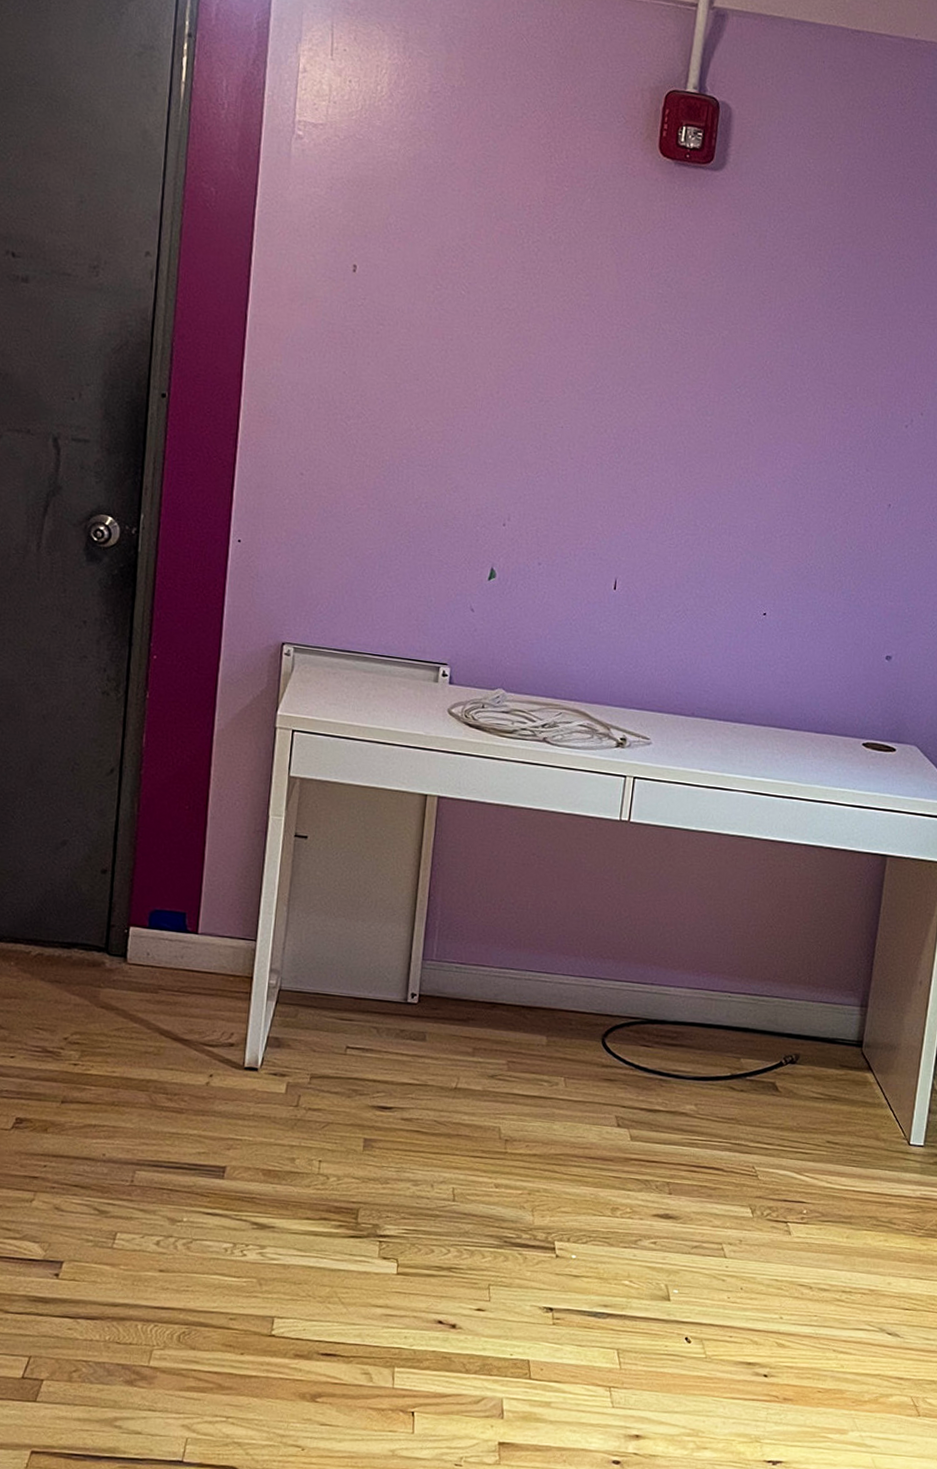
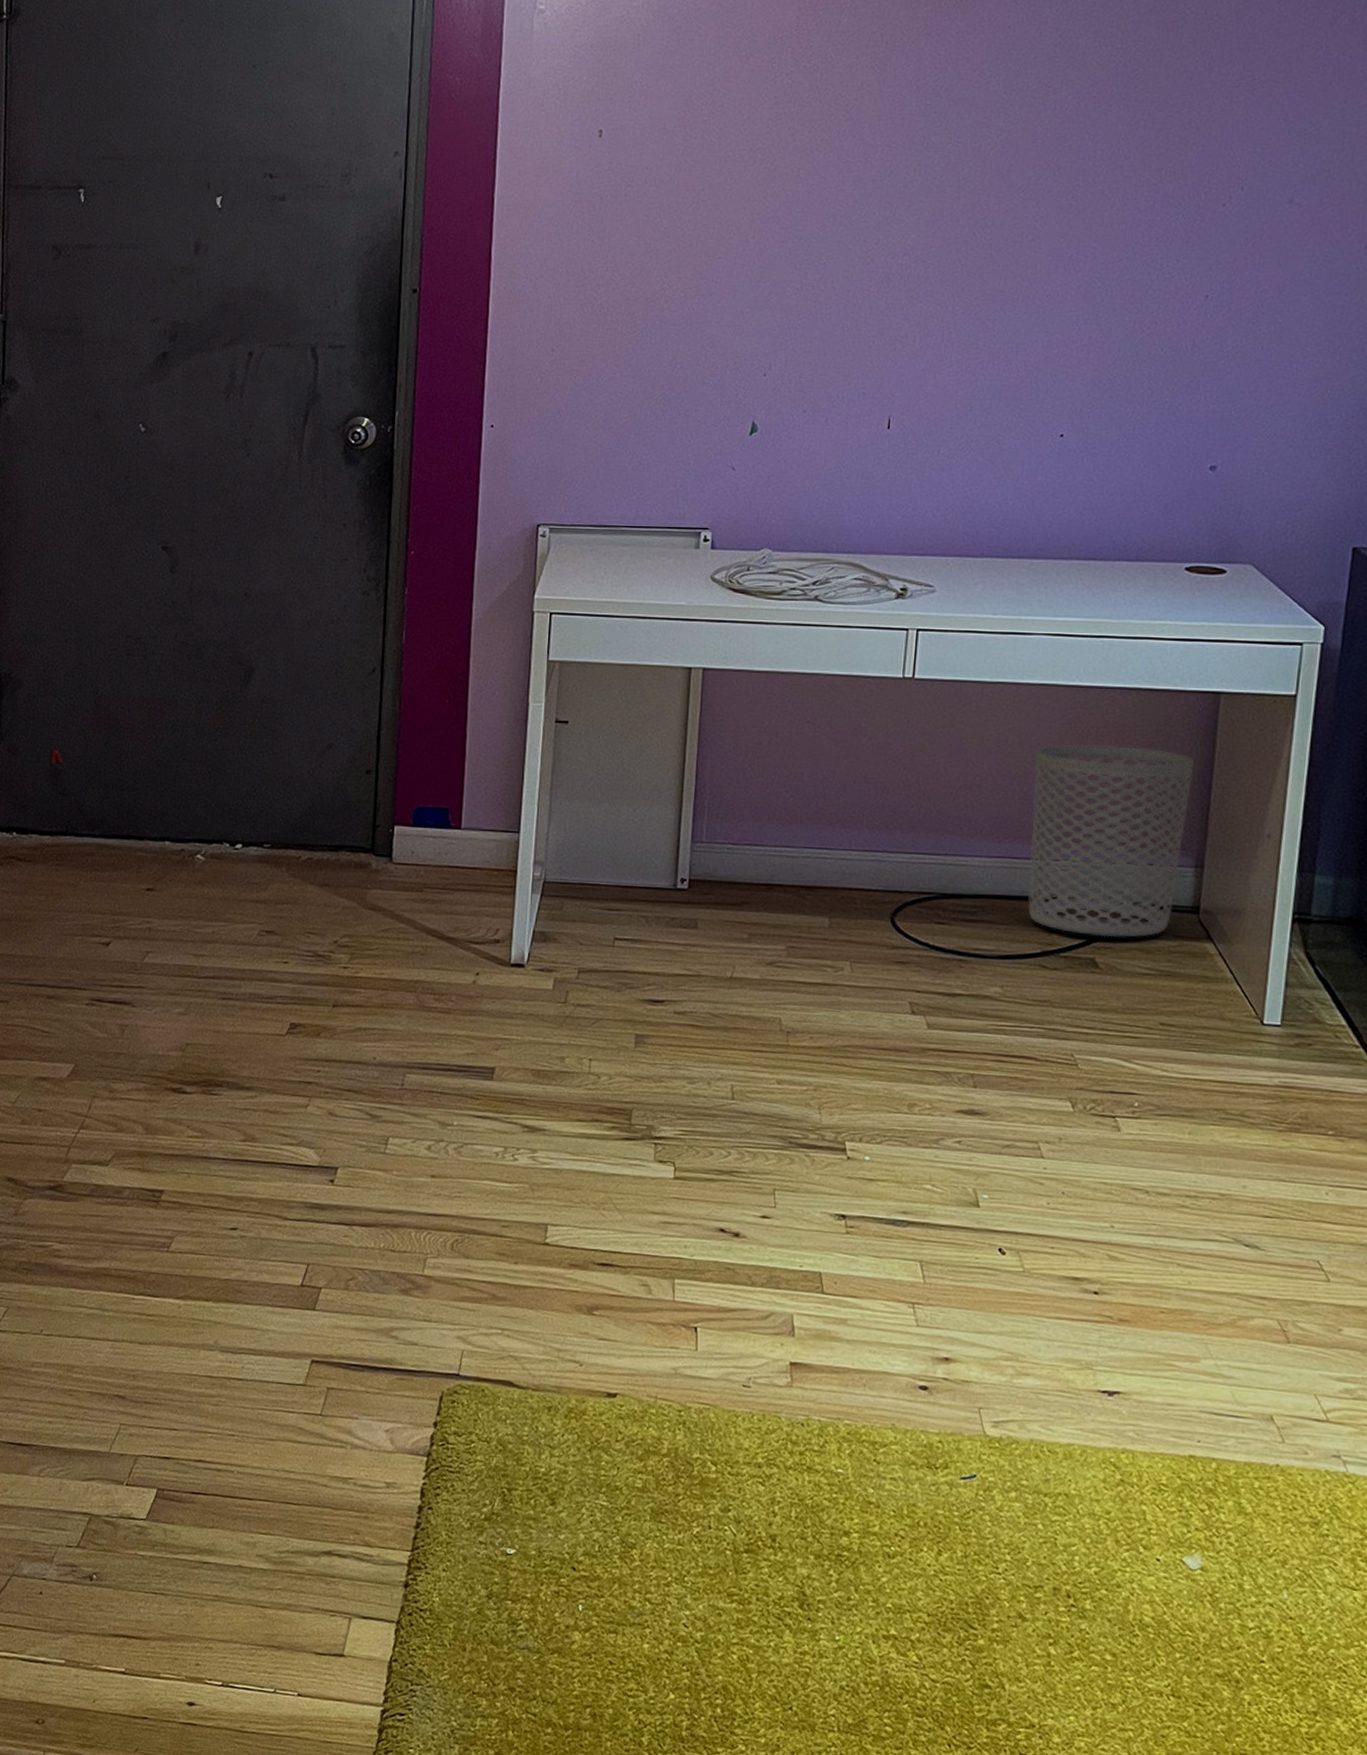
waste bin: none [721,892,863,1065] -> present [1028,745,1194,938]

